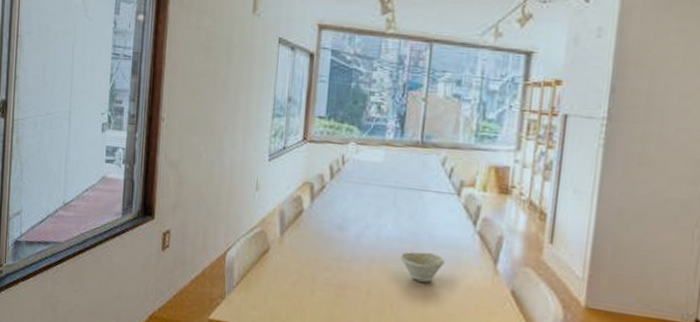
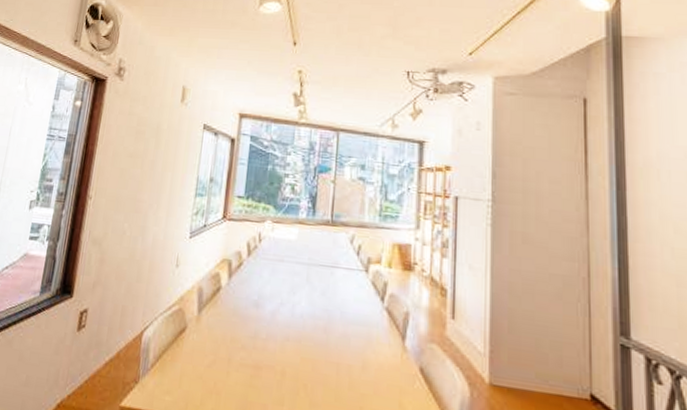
bowl: present [399,252,446,283] -> none [312,329,357,361]

